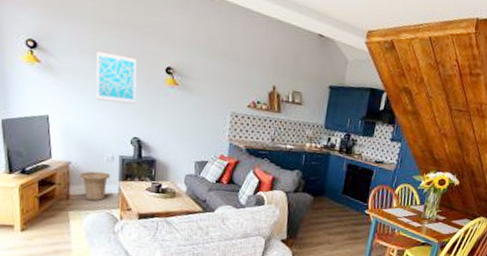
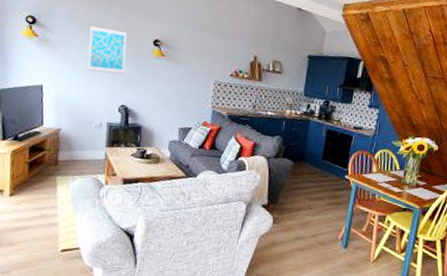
basket: present [79,171,111,201] -> none [68,137,98,167]

